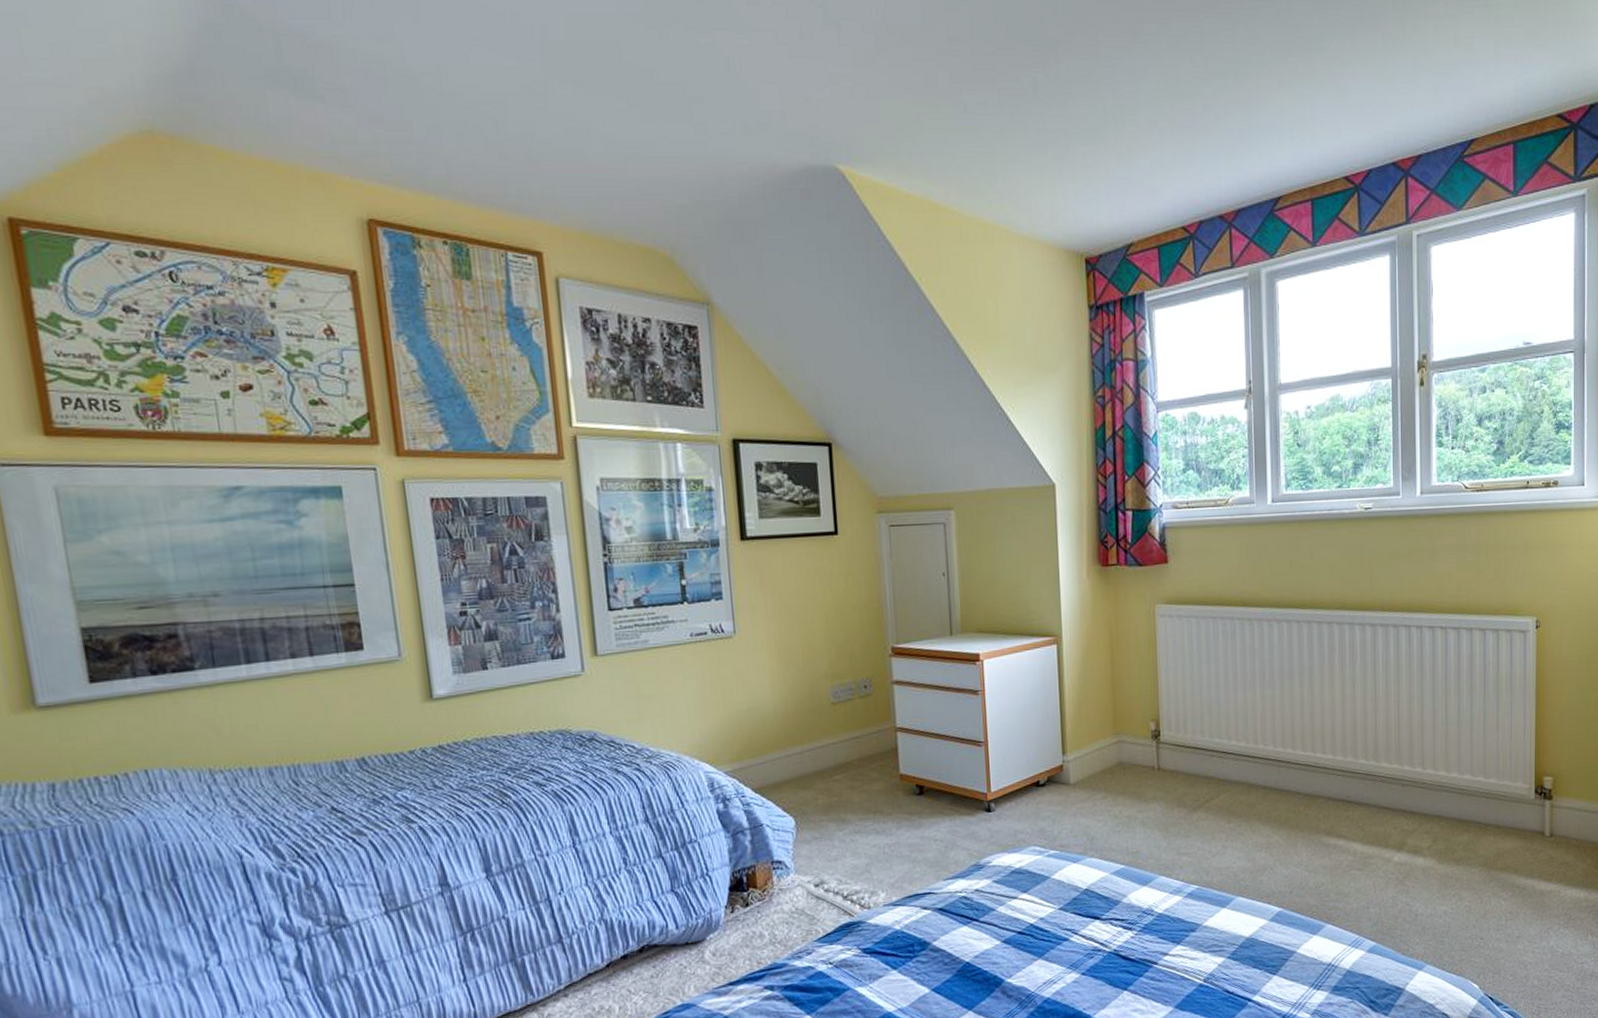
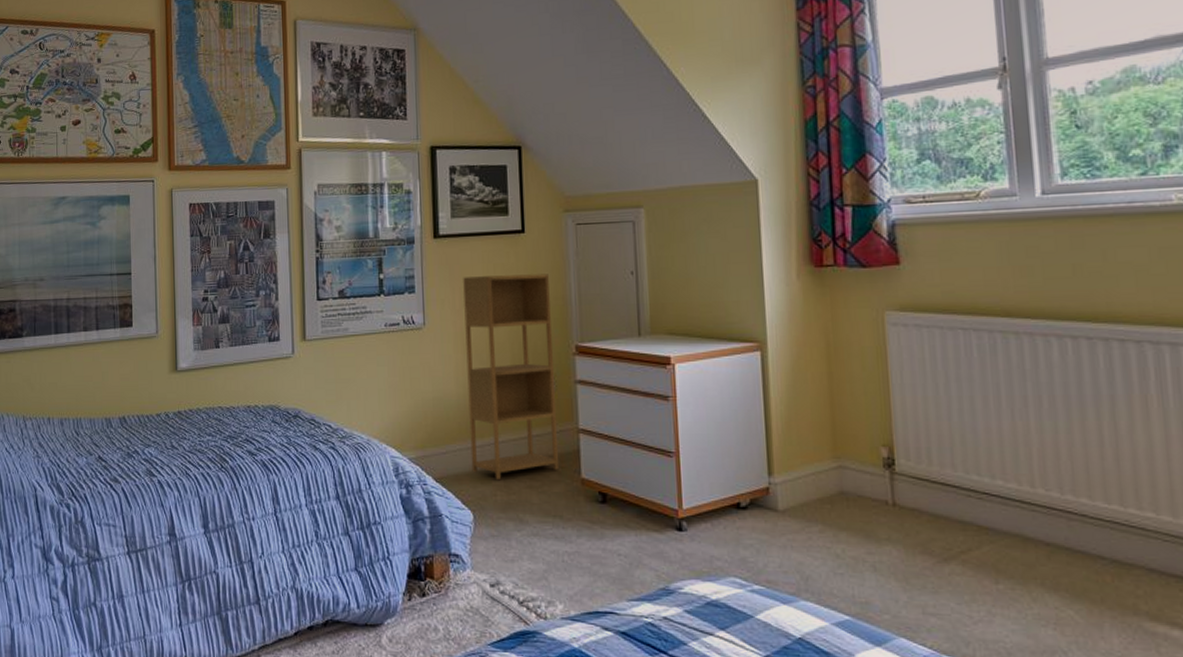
shelving unit: none [775,576,879,784] -> present [463,274,560,479]

